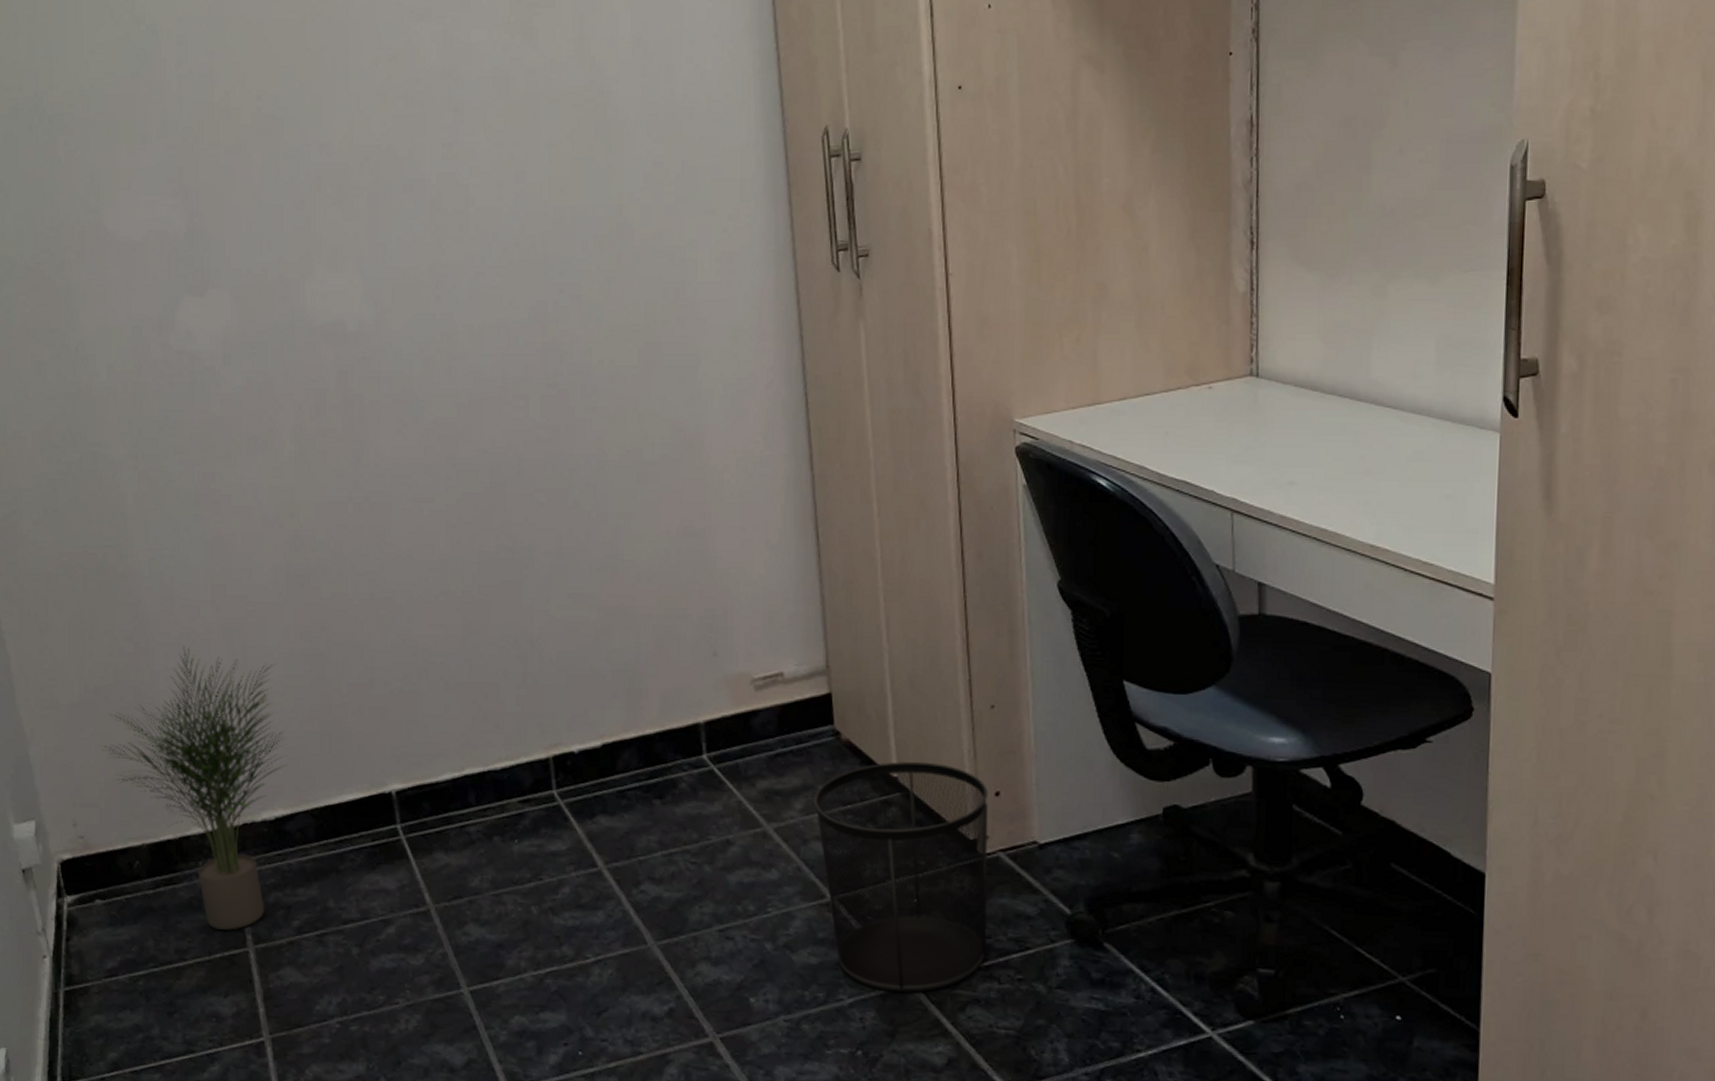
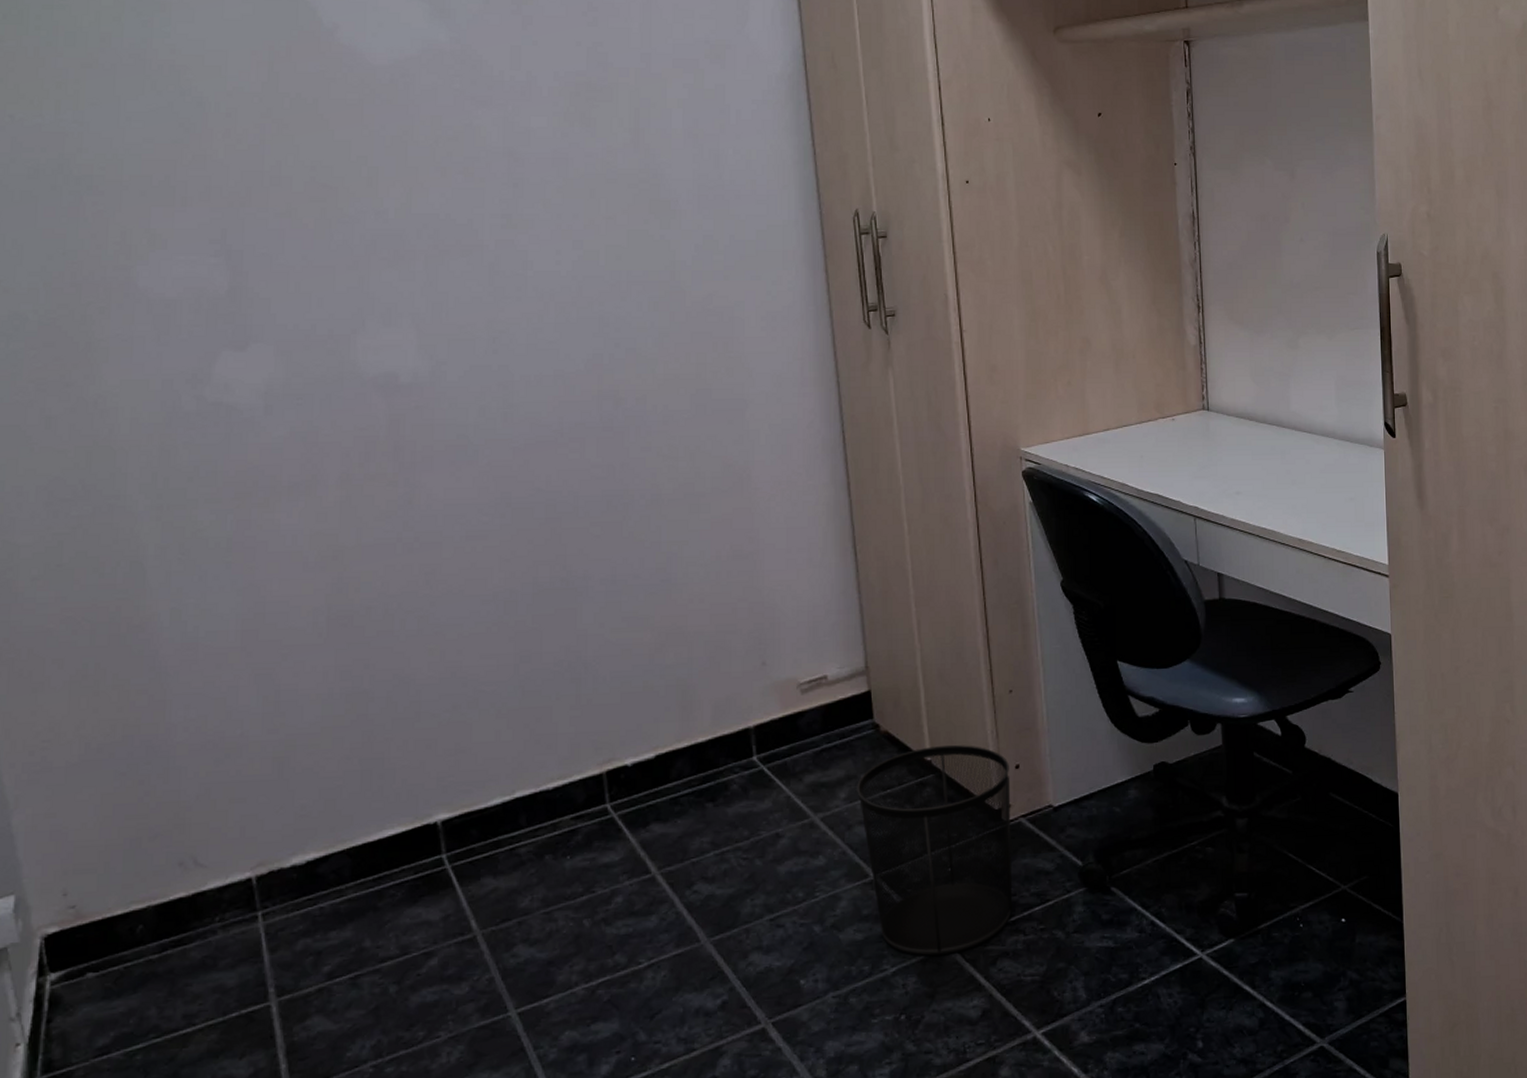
potted plant: present [99,645,289,931] -> none [100,694,324,987]

